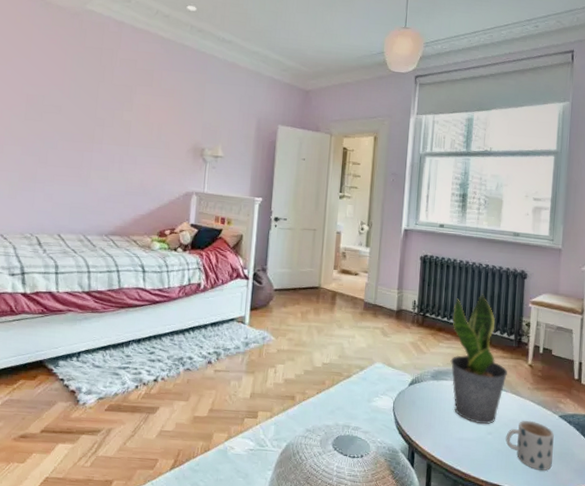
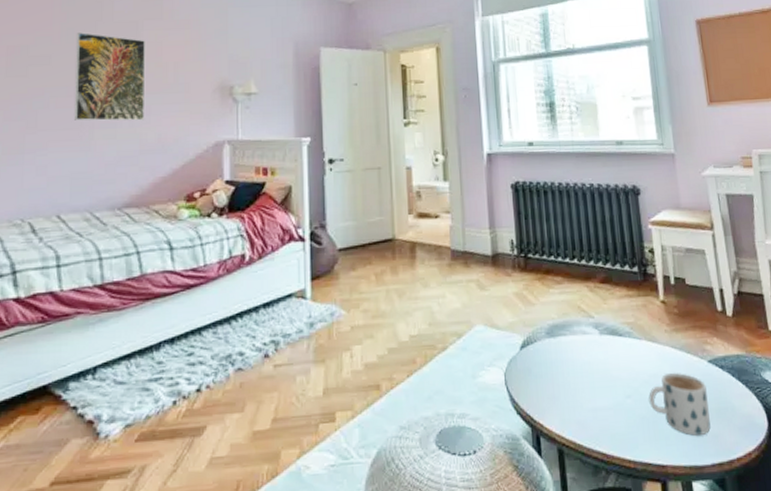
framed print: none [76,90,137,168] -> present [74,33,145,121]
potted plant: present [450,294,507,424] -> none [559,220,637,387]

